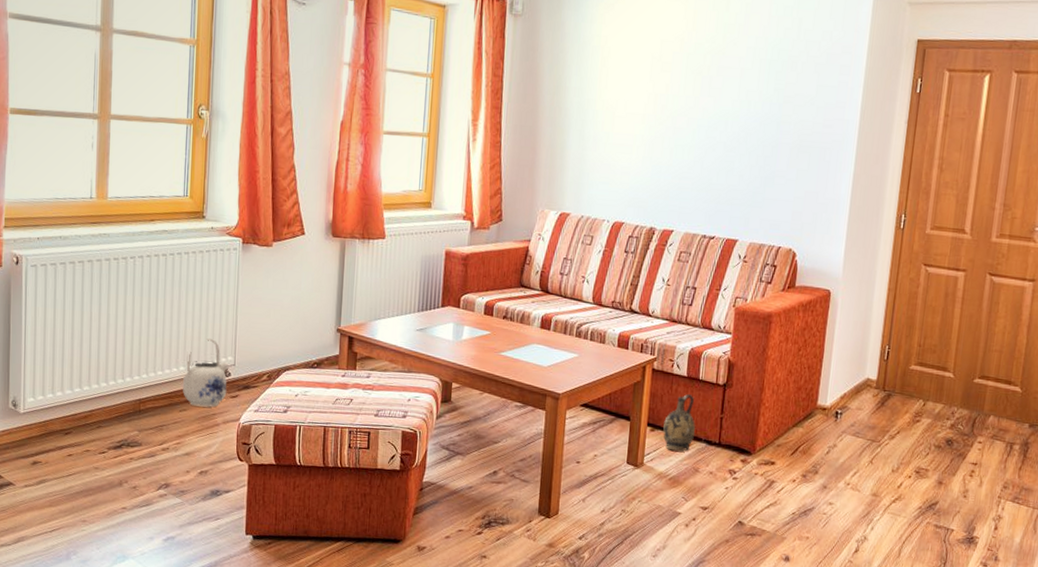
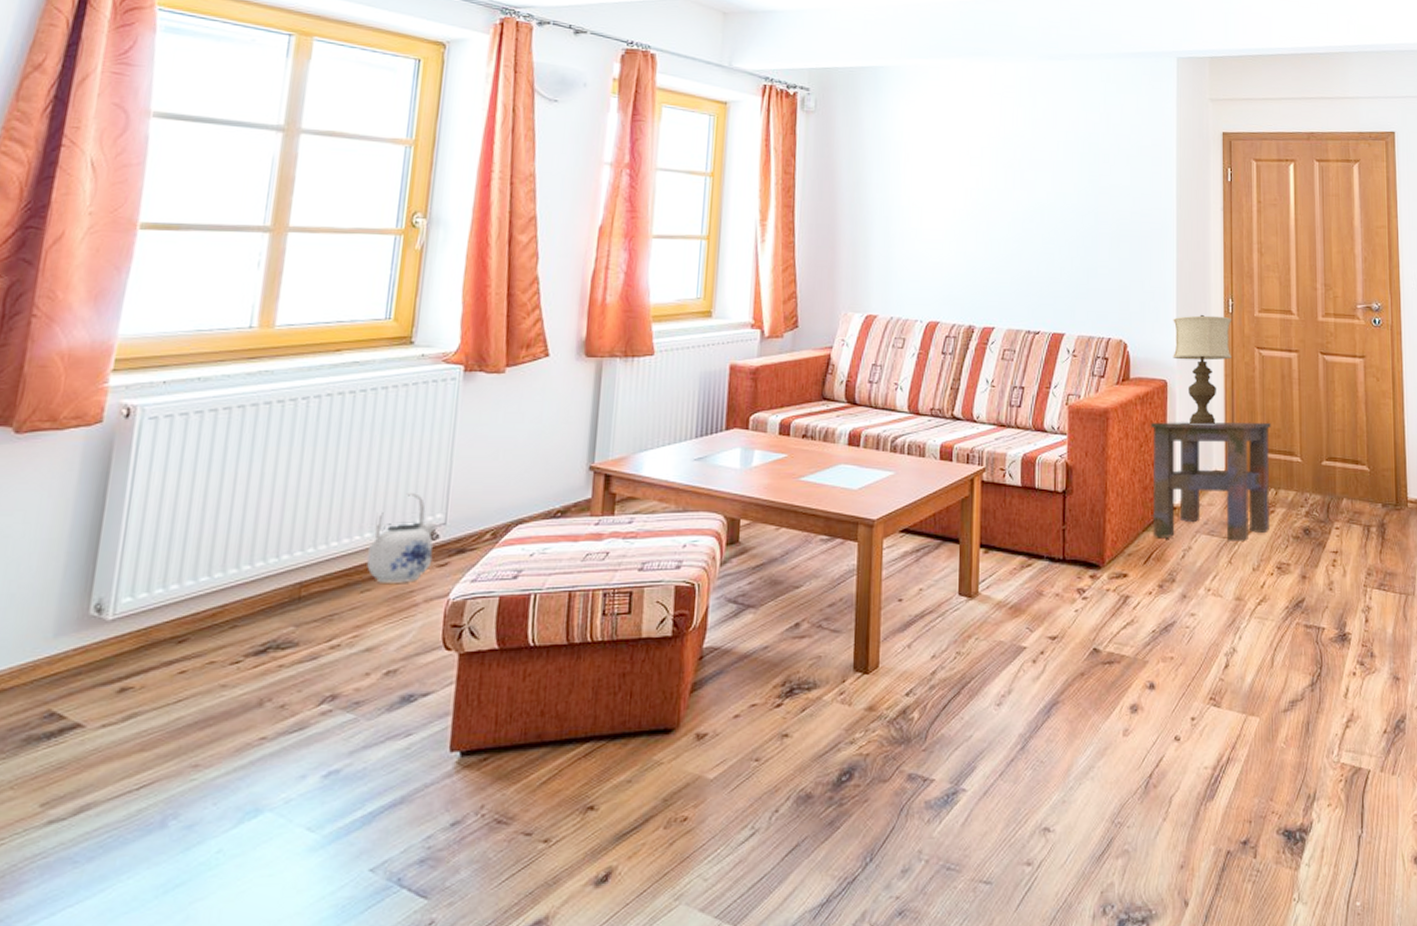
ceramic jug: present [663,393,695,451] -> none [999,505,1035,573]
side table: none [802,329,928,446] -> present [1150,422,1271,542]
table lamp: none [839,228,902,335] -> present [1173,314,1232,424]

